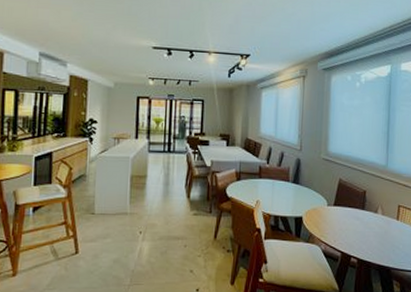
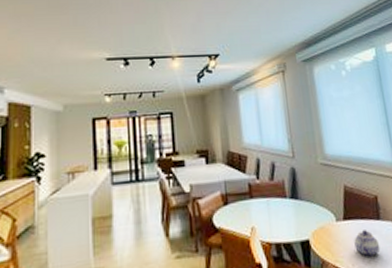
teapot: none [339,216,360,237] -> present [354,230,380,257]

